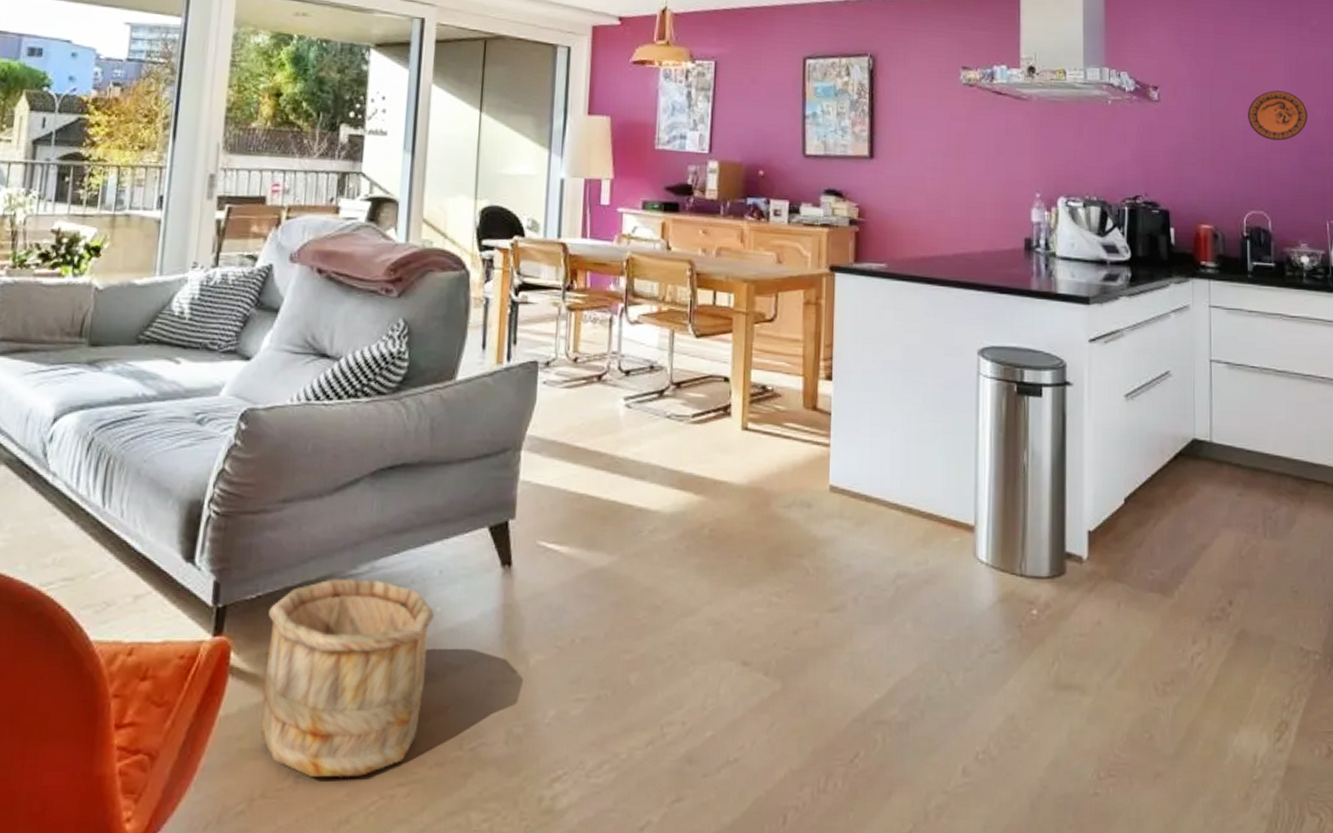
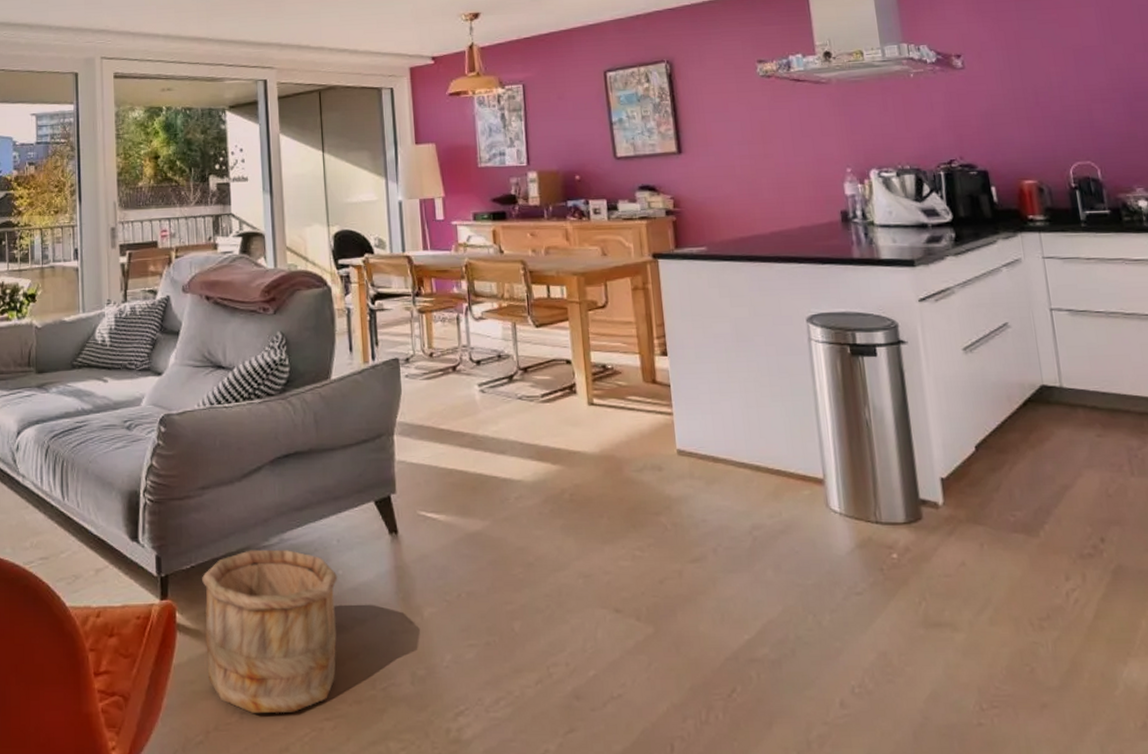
decorative plate: present [1247,90,1308,141] -> none [1060,43,1129,92]

